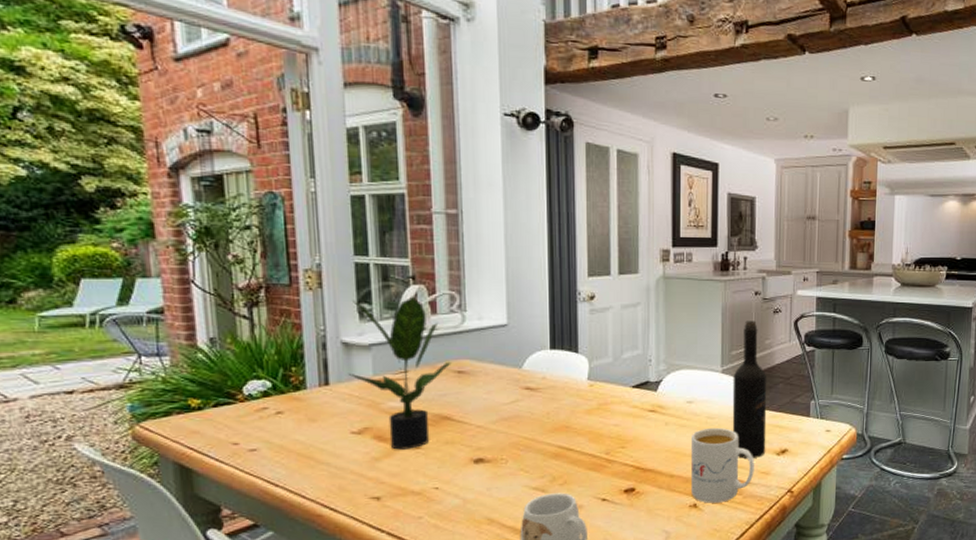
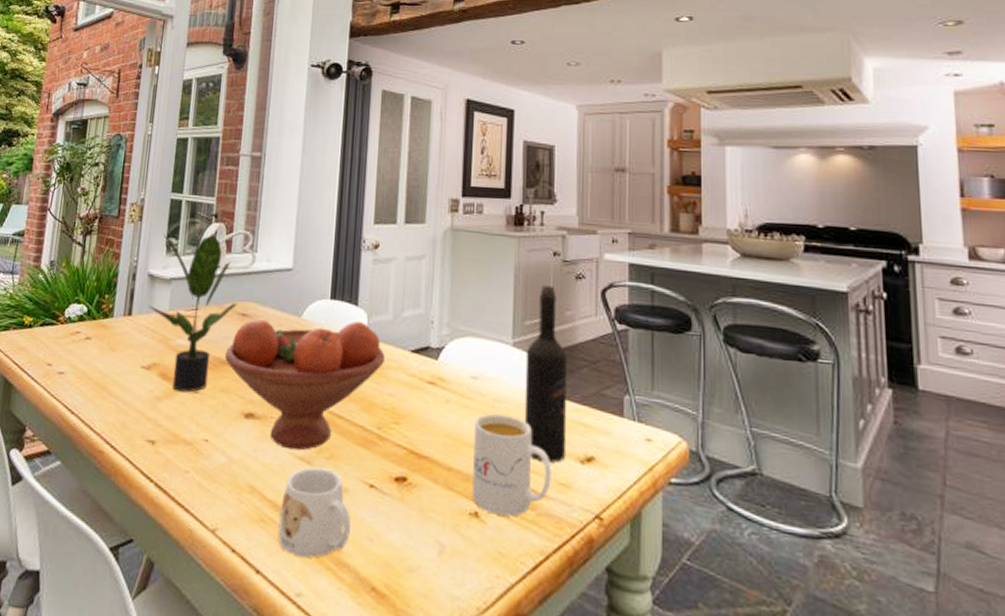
fruit bowl: none [444,366,608,483] -> present [224,319,385,451]

